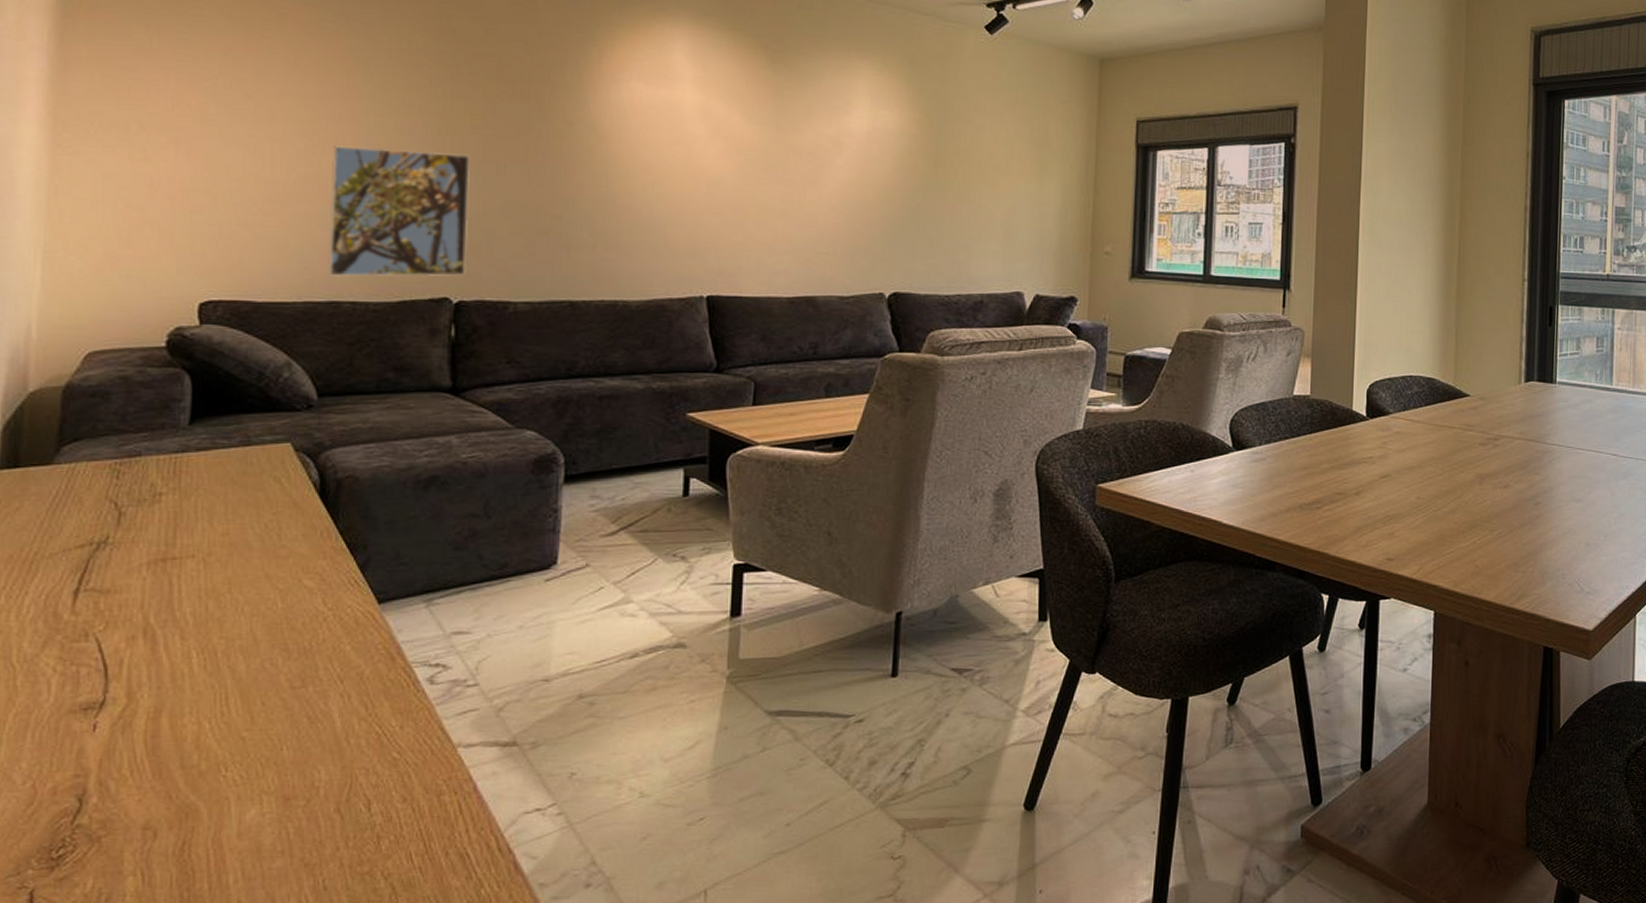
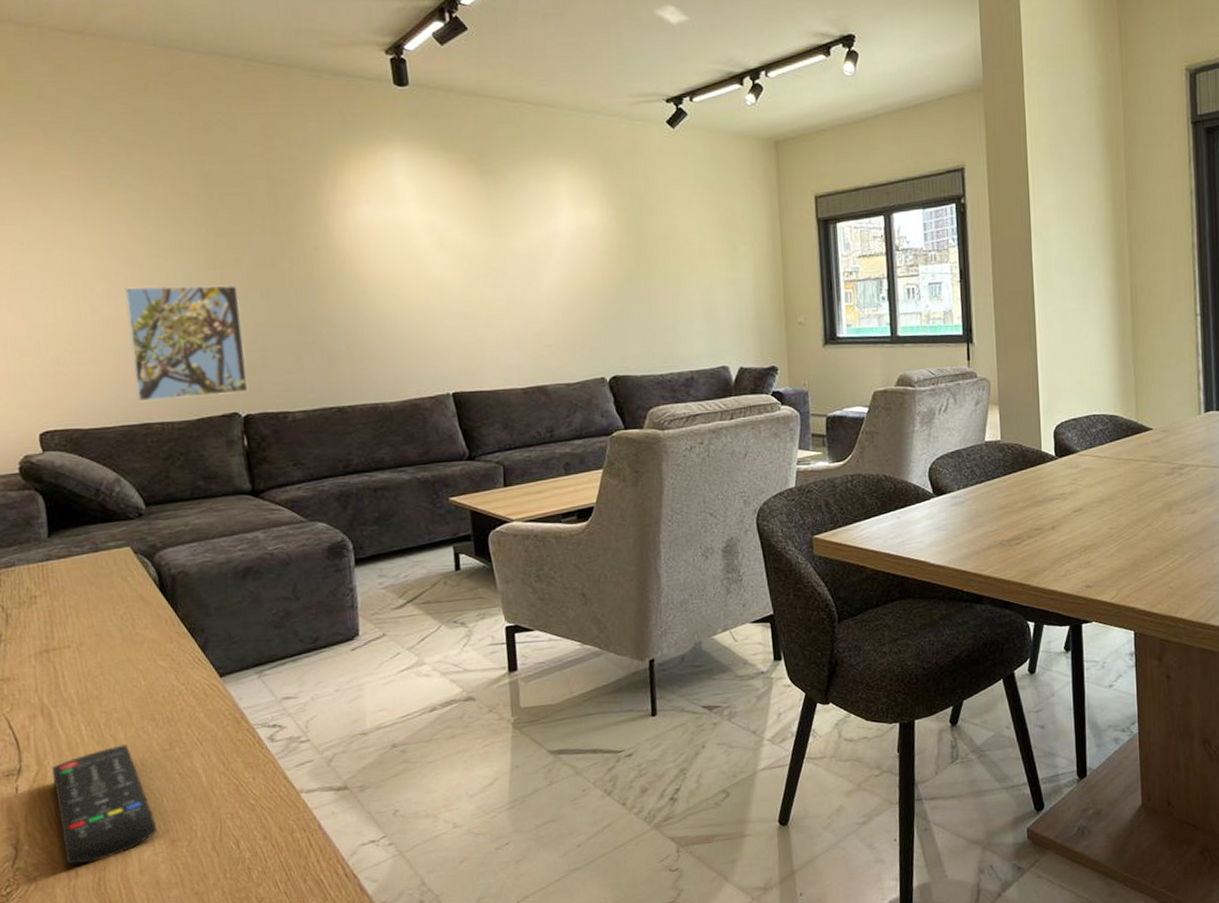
remote control: none [144,678,269,823] -> present [52,745,157,865]

